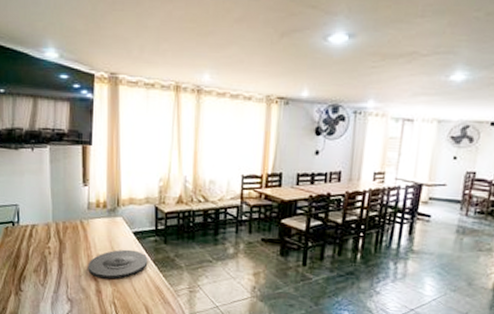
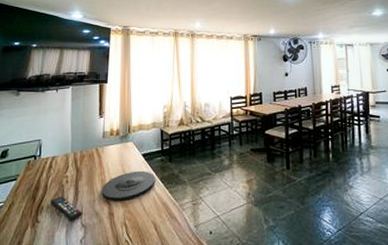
remote control: none [33,267,68,294] -> present [51,196,83,221]

